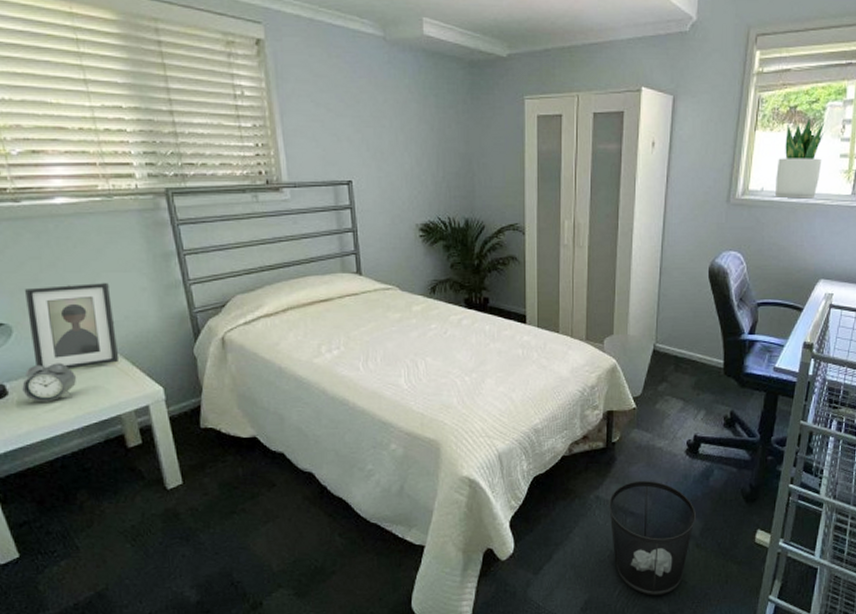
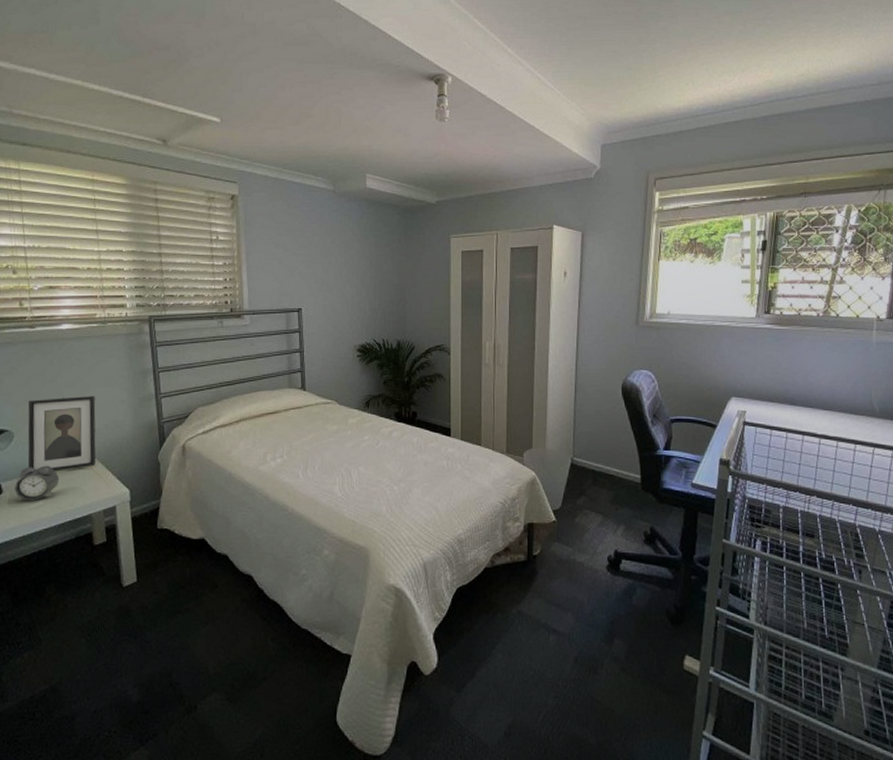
waste bin: present [609,480,696,596] -> none [531,596,620,724]
planter: present [775,119,825,199] -> none [681,250,725,321]

